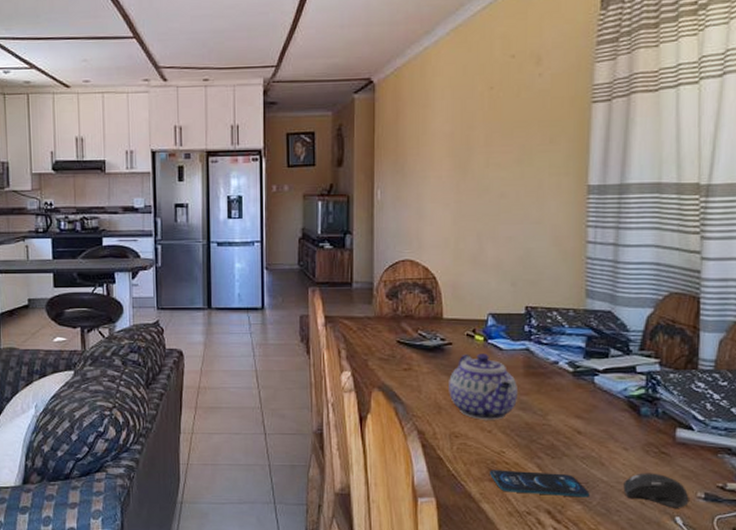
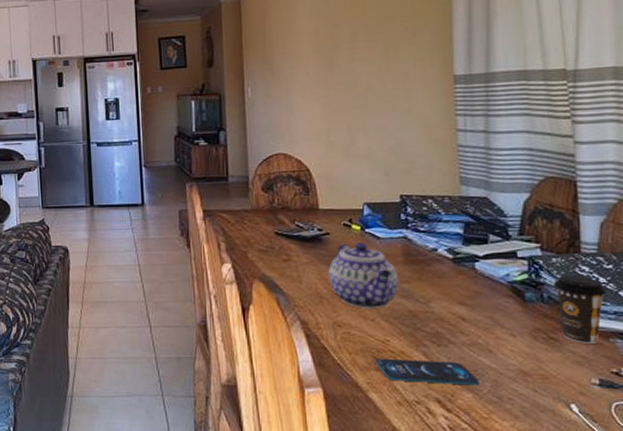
computer mouse: present [623,473,689,508] -> none [513,359,584,395]
coffee cup: none [669,391,719,458] -> present [554,275,606,343]

